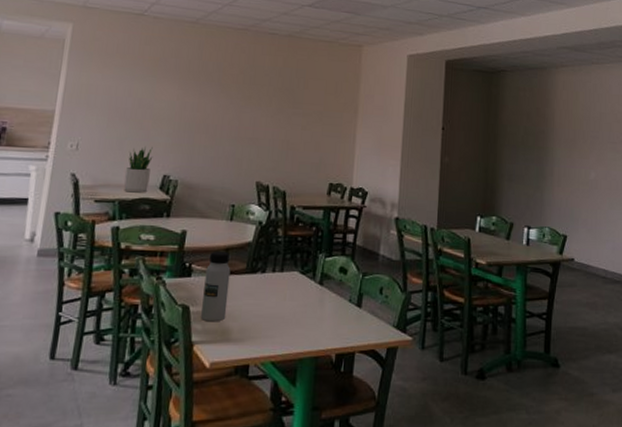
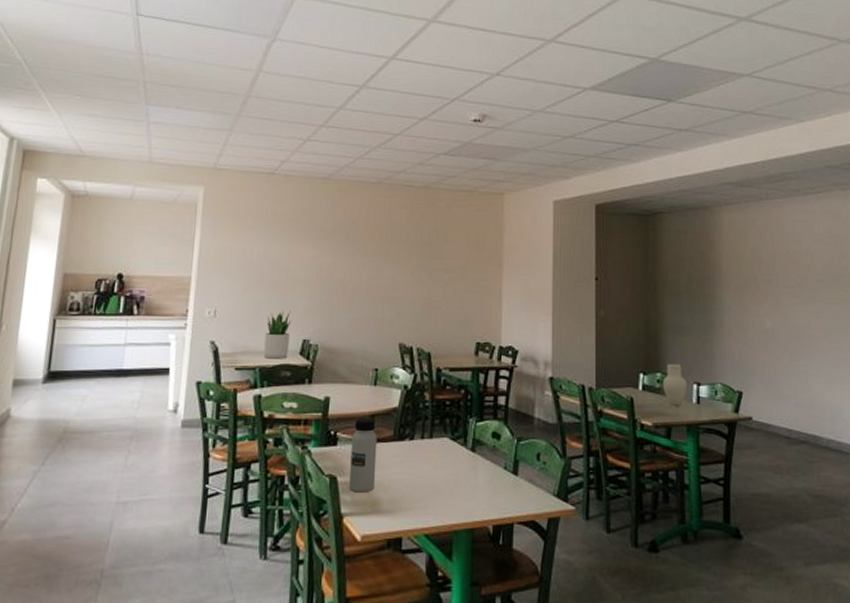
pitcher: none [497,208,519,247] -> present [663,363,687,406]

